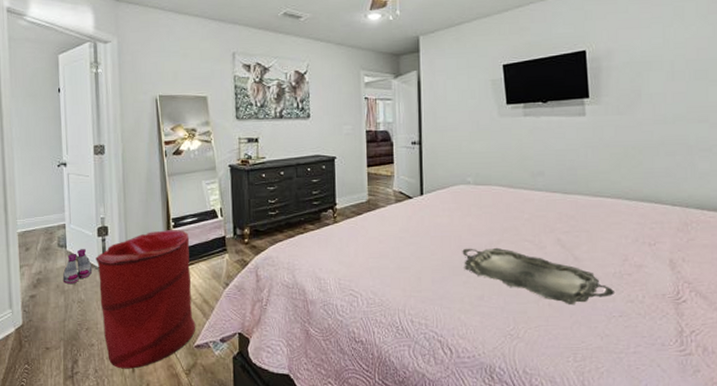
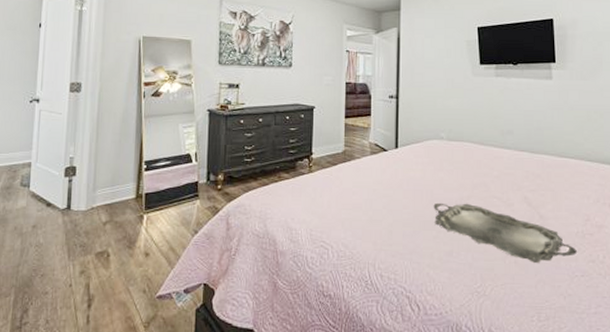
boots: present [62,249,93,285] -> none [21,189,55,227]
laundry hamper: present [95,229,196,369] -> none [60,172,161,320]

